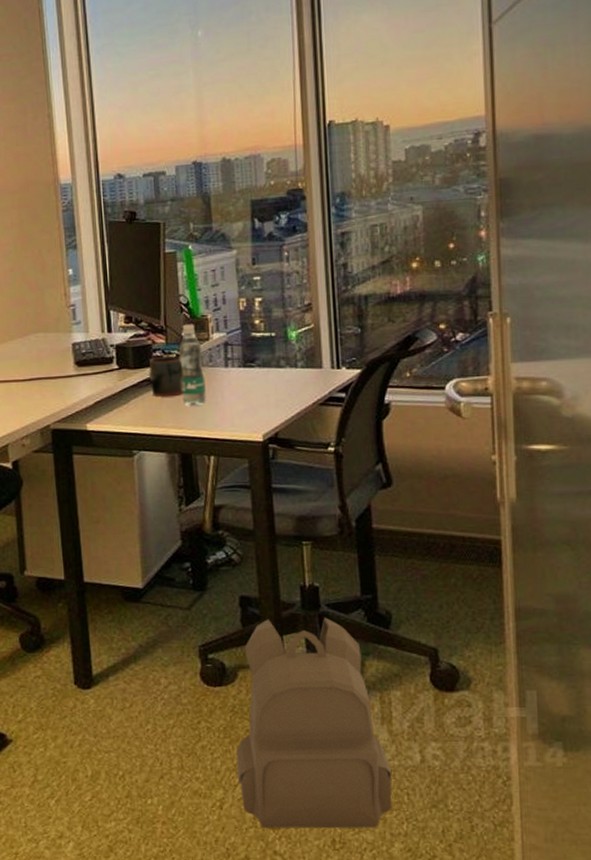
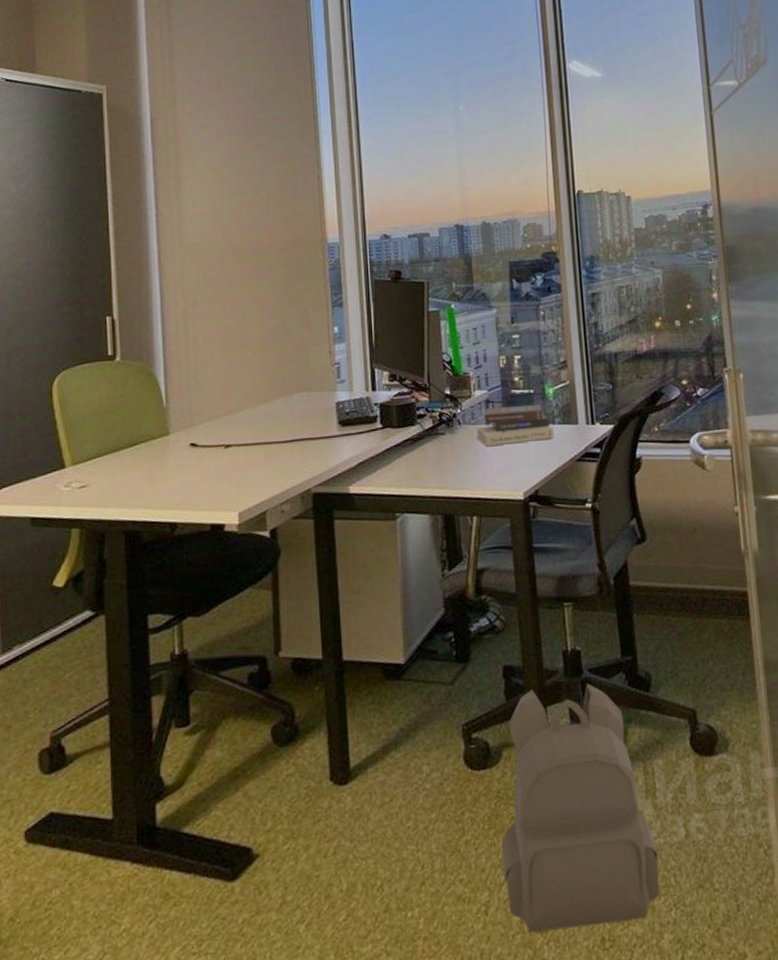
mug: present [149,355,183,397] -> none [412,413,446,456]
bottle: present [178,324,206,407] -> none [441,381,469,466]
books: none [214,347,296,389] -> present [476,404,554,447]

